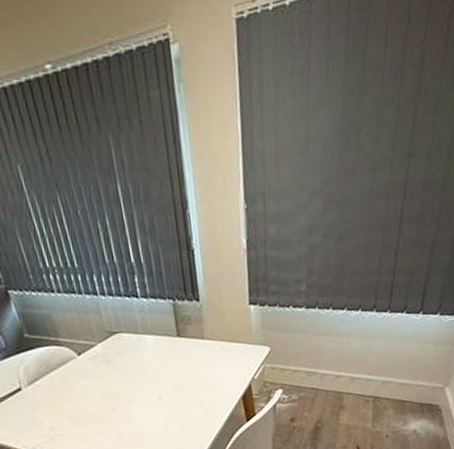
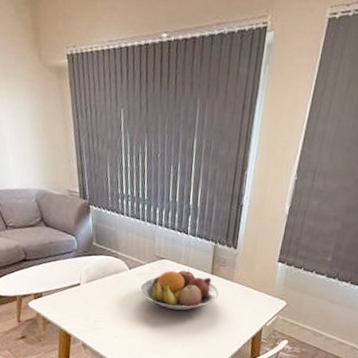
fruit bowl: none [96,336,193,390] -> present [139,268,219,311]

